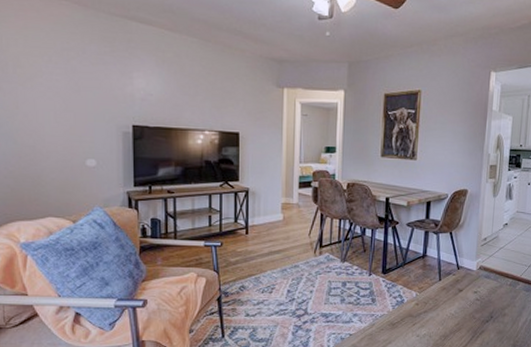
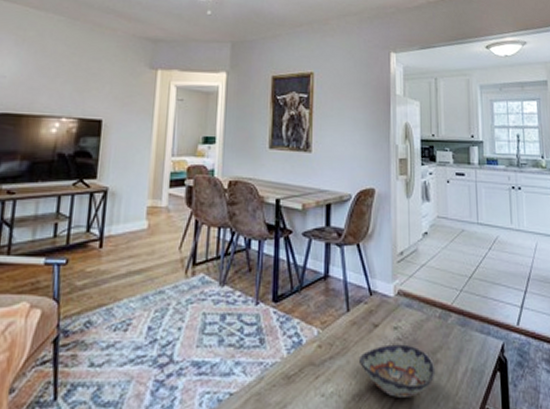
decorative bowl: none [445,303,503,338] -> present [358,344,436,397]

